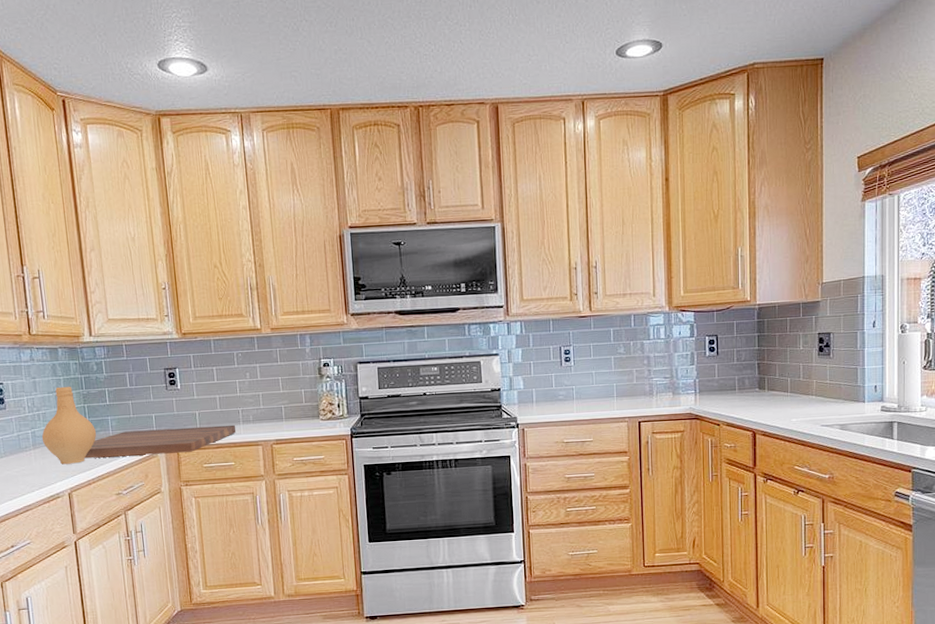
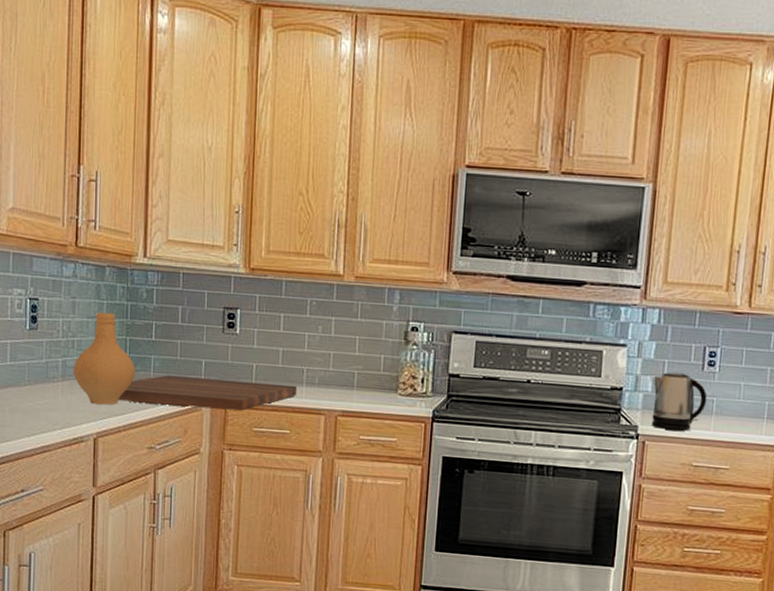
kettle: none [524,370,568,417] -> present [651,371,707,431]

